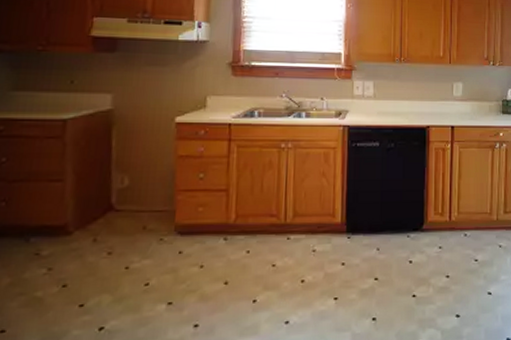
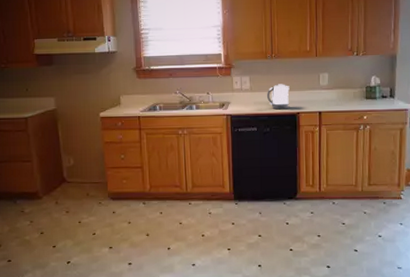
kettle: none [393,92,419,121] -> present [267,84,290,109]

